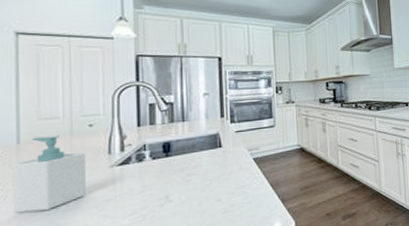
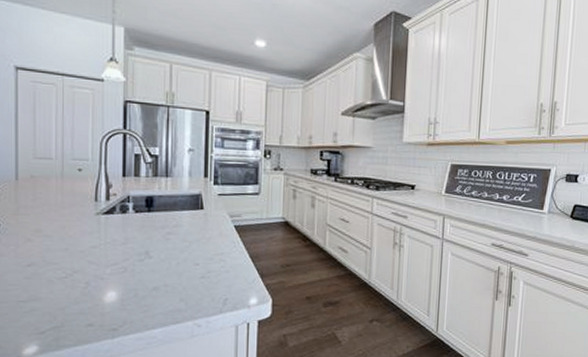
soap bottle: present [12,135,87,213] -> none [11,175,75,247]

